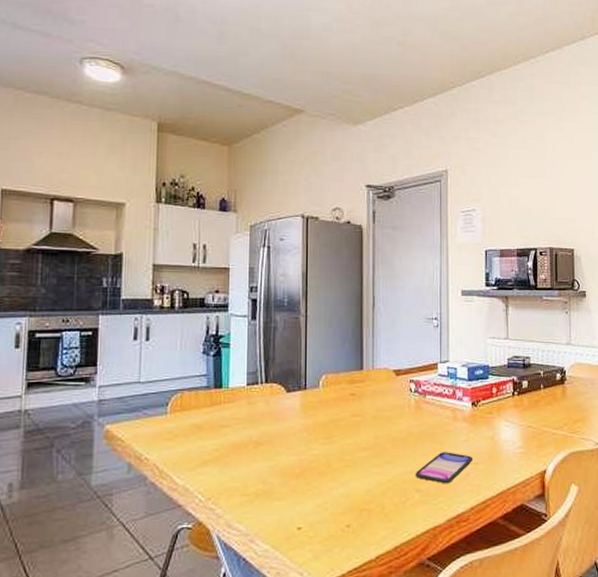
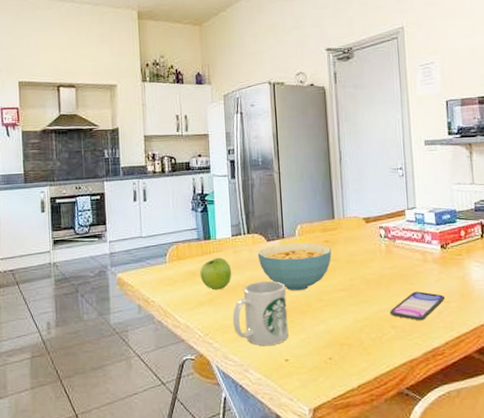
fruit: none [206,409,244,447] -> present [200,257,232,290]
mug: none [240,437,304,512] -> present [232,280,289,345]
cereal bowl: none [275,395,358,450] -> present [257,242,332,291]

